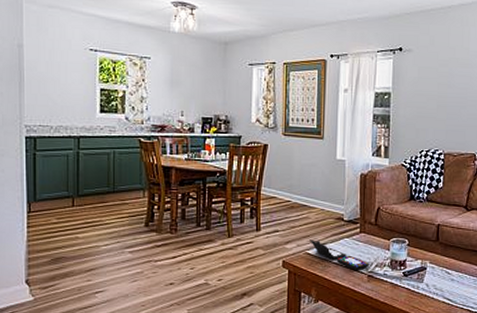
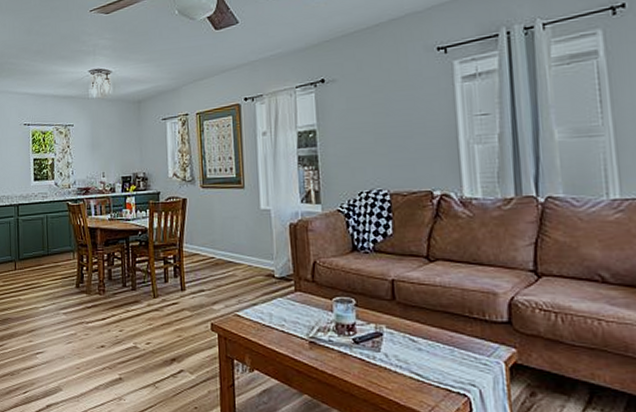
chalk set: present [309,239,369,270] -> none [238,299,309,335]

